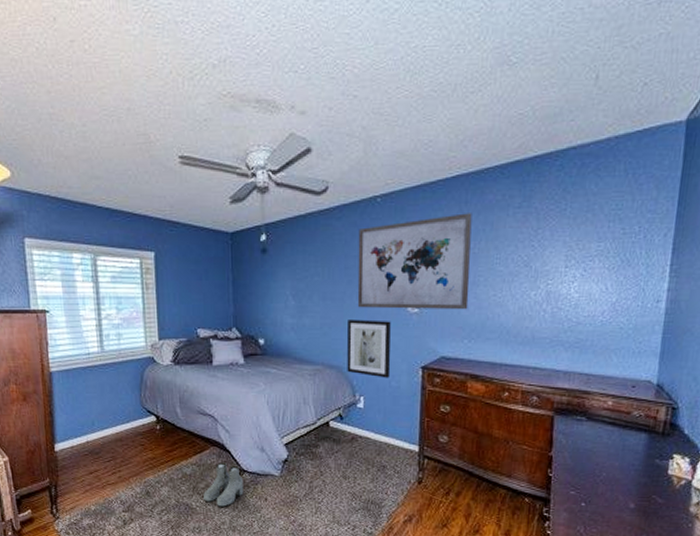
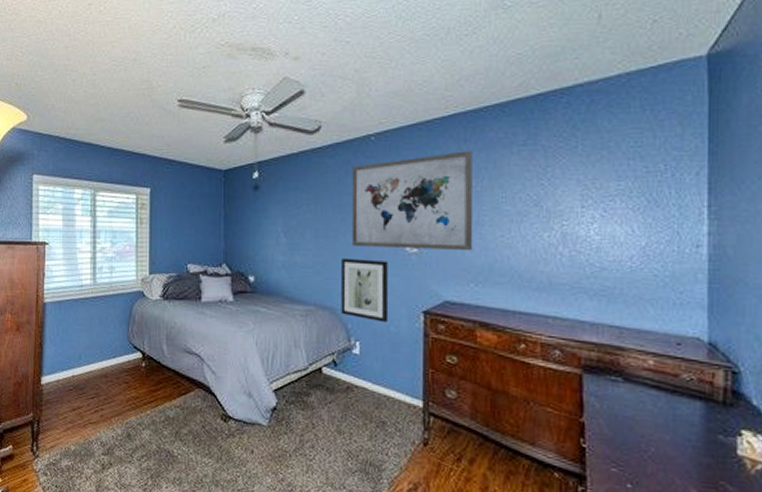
boots: present [203,462,244,507] -> none [186,406,229,457]

